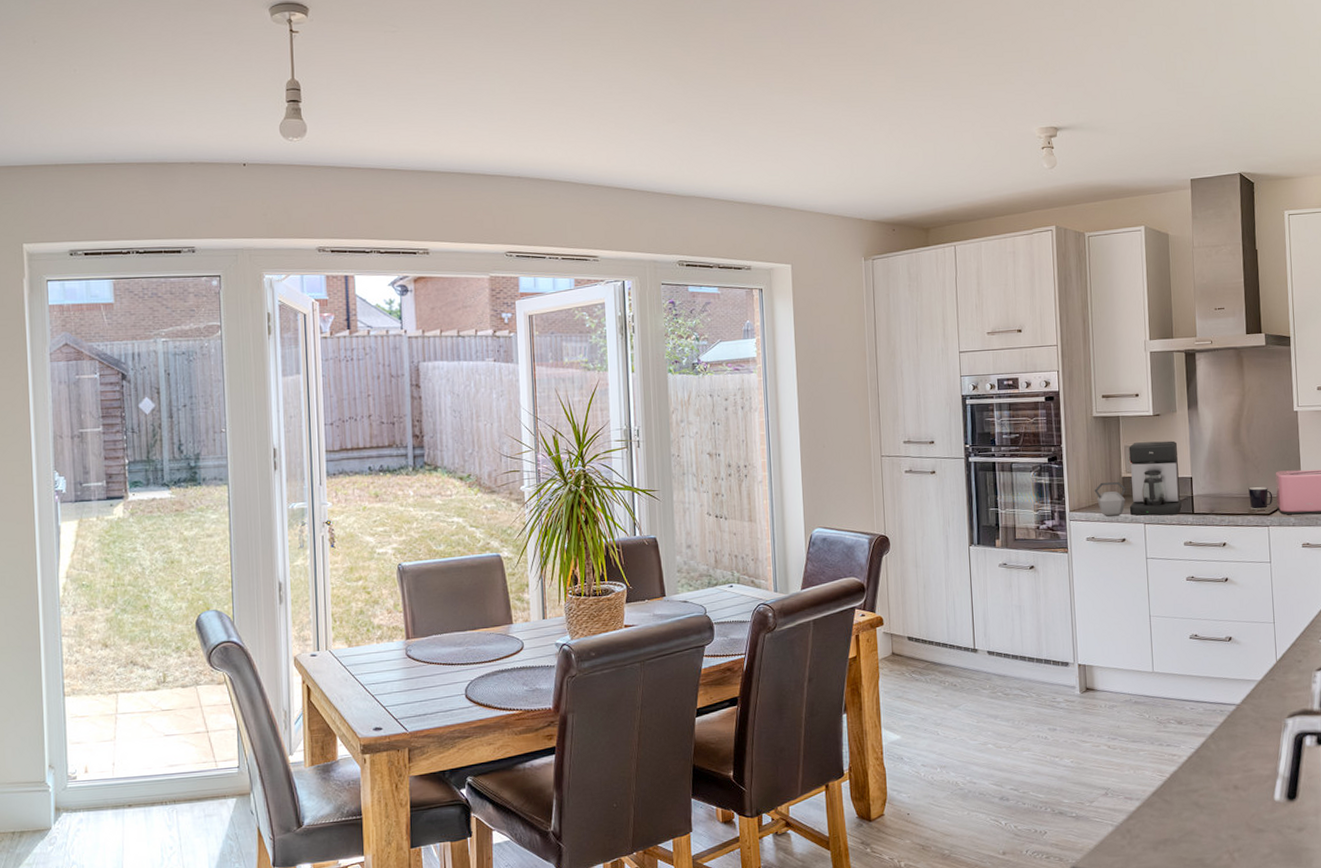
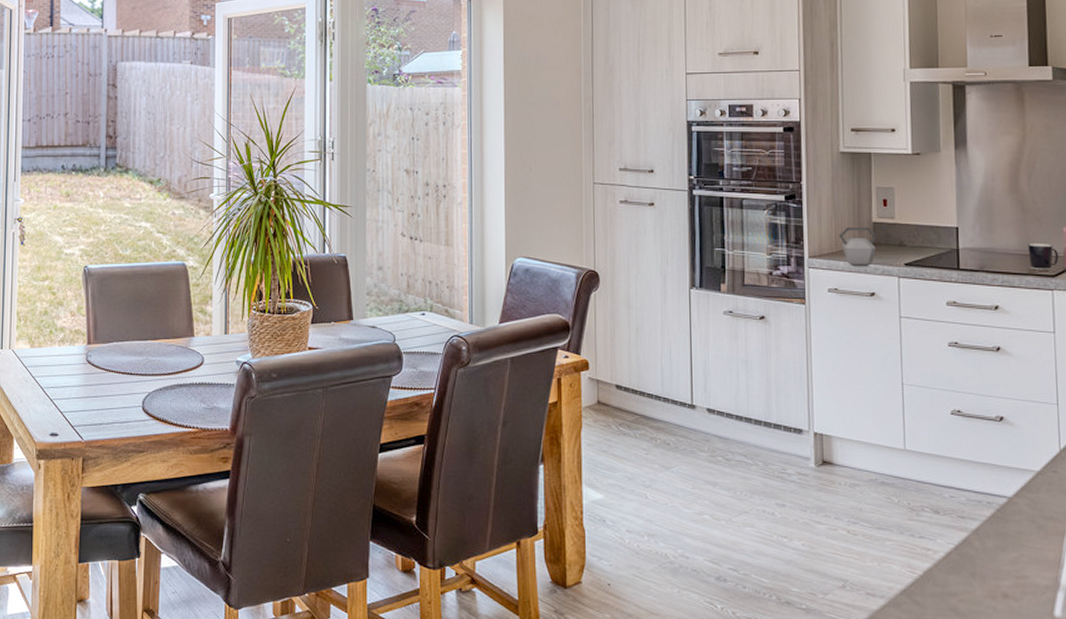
coffee maker: present [1129,440,1182,517] -> none [880,184,945,270]

